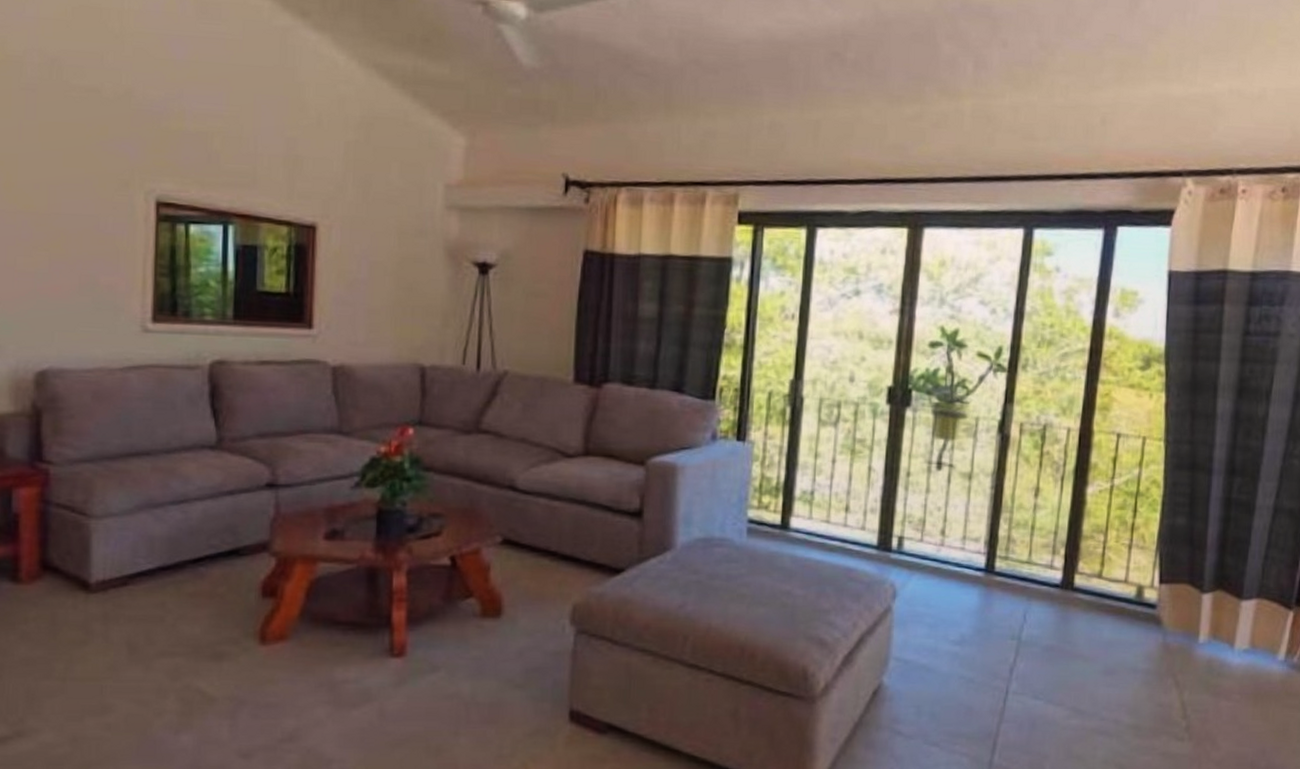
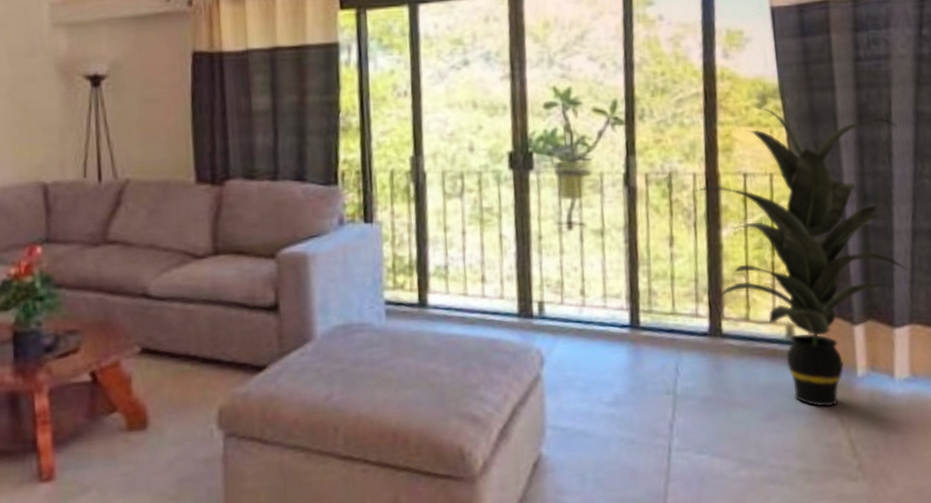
indoor plant: none [1067,370,1275,668] -> present [695,107,908,407]

